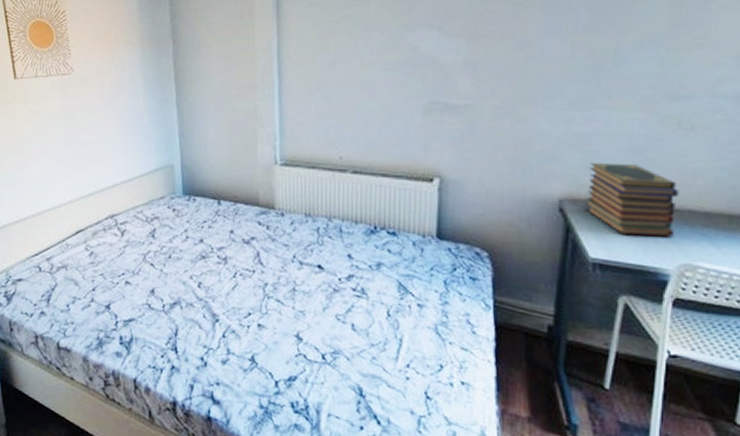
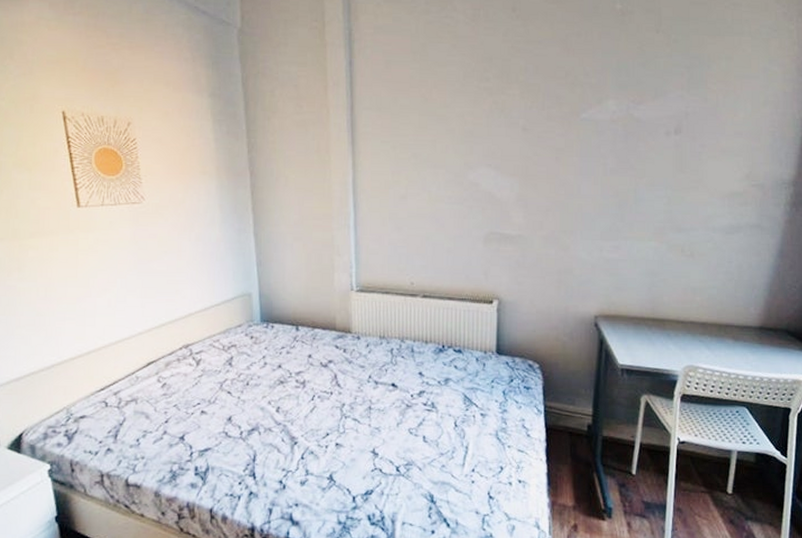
book stack: present [585,163,679,238] -> none [615,284,683,344]

